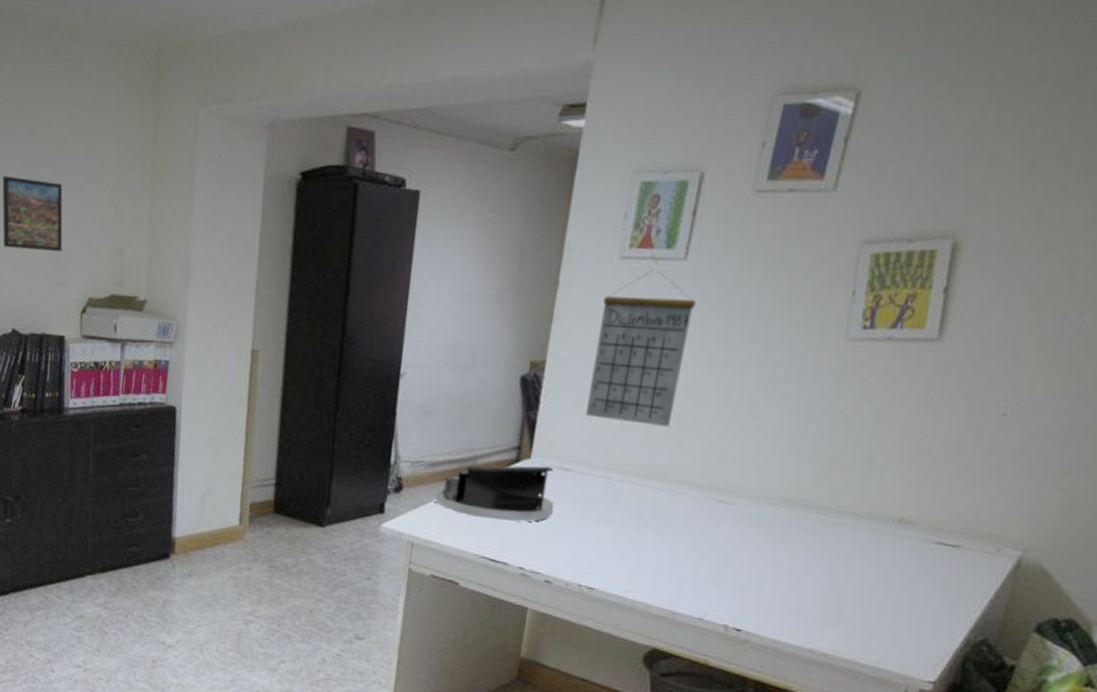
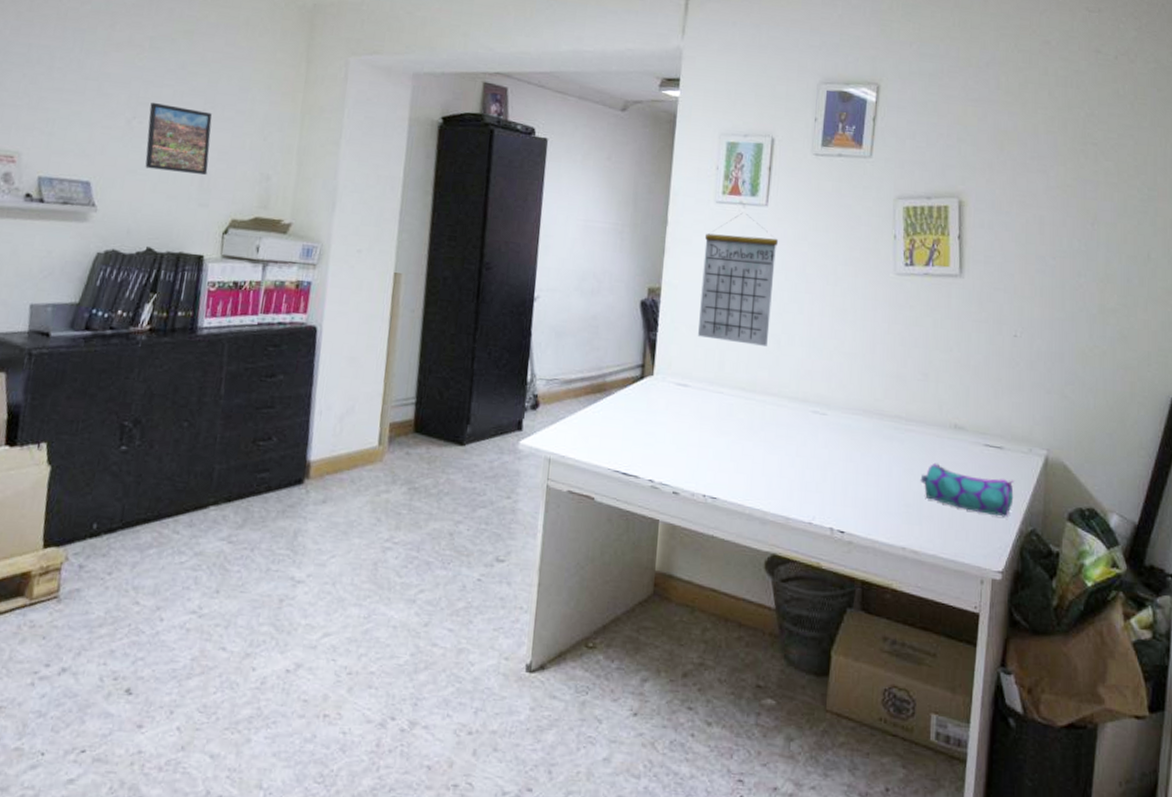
desk organizer: present [435,465,555,522] -> none [570,382,677,436]
pencil case: none [844,560,969,625] -> present [920,462,1014,518]

